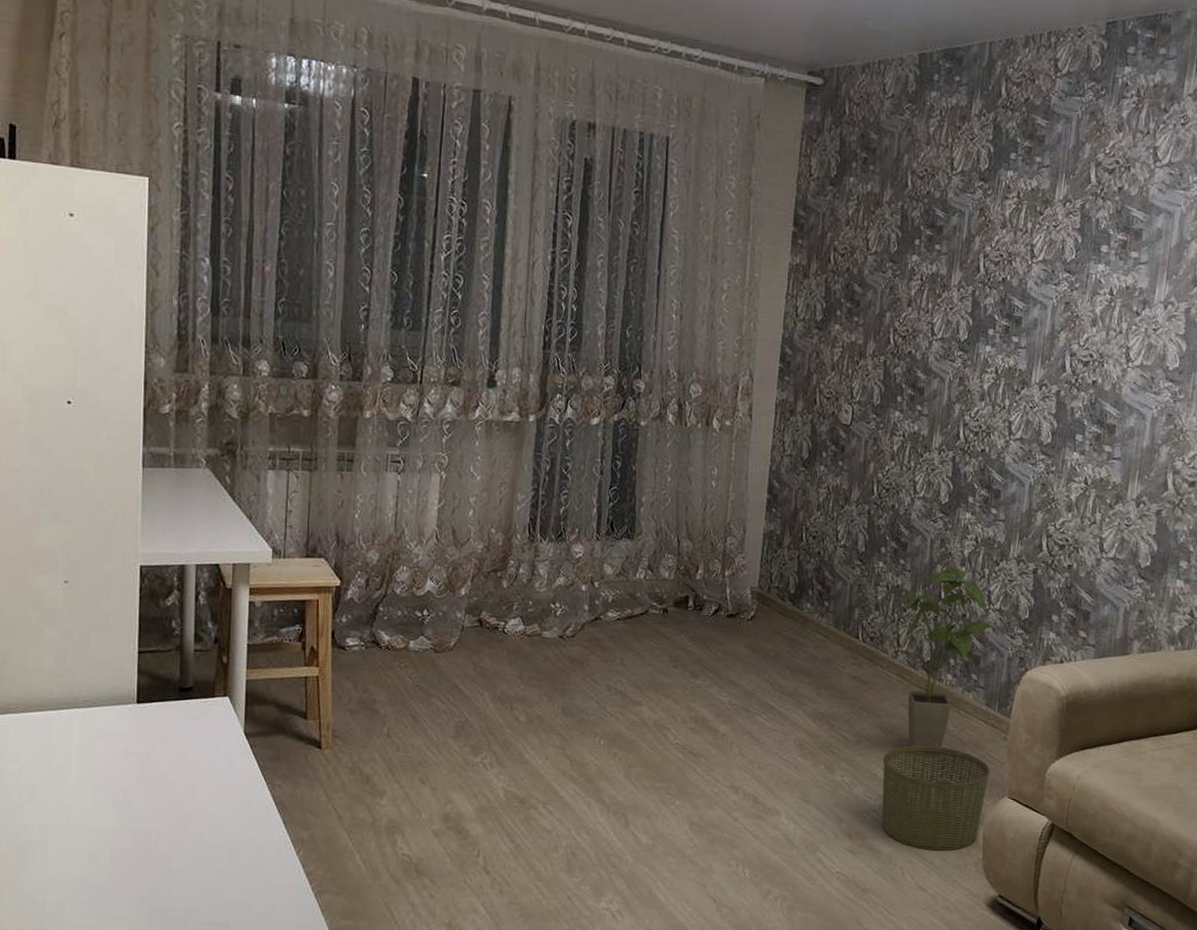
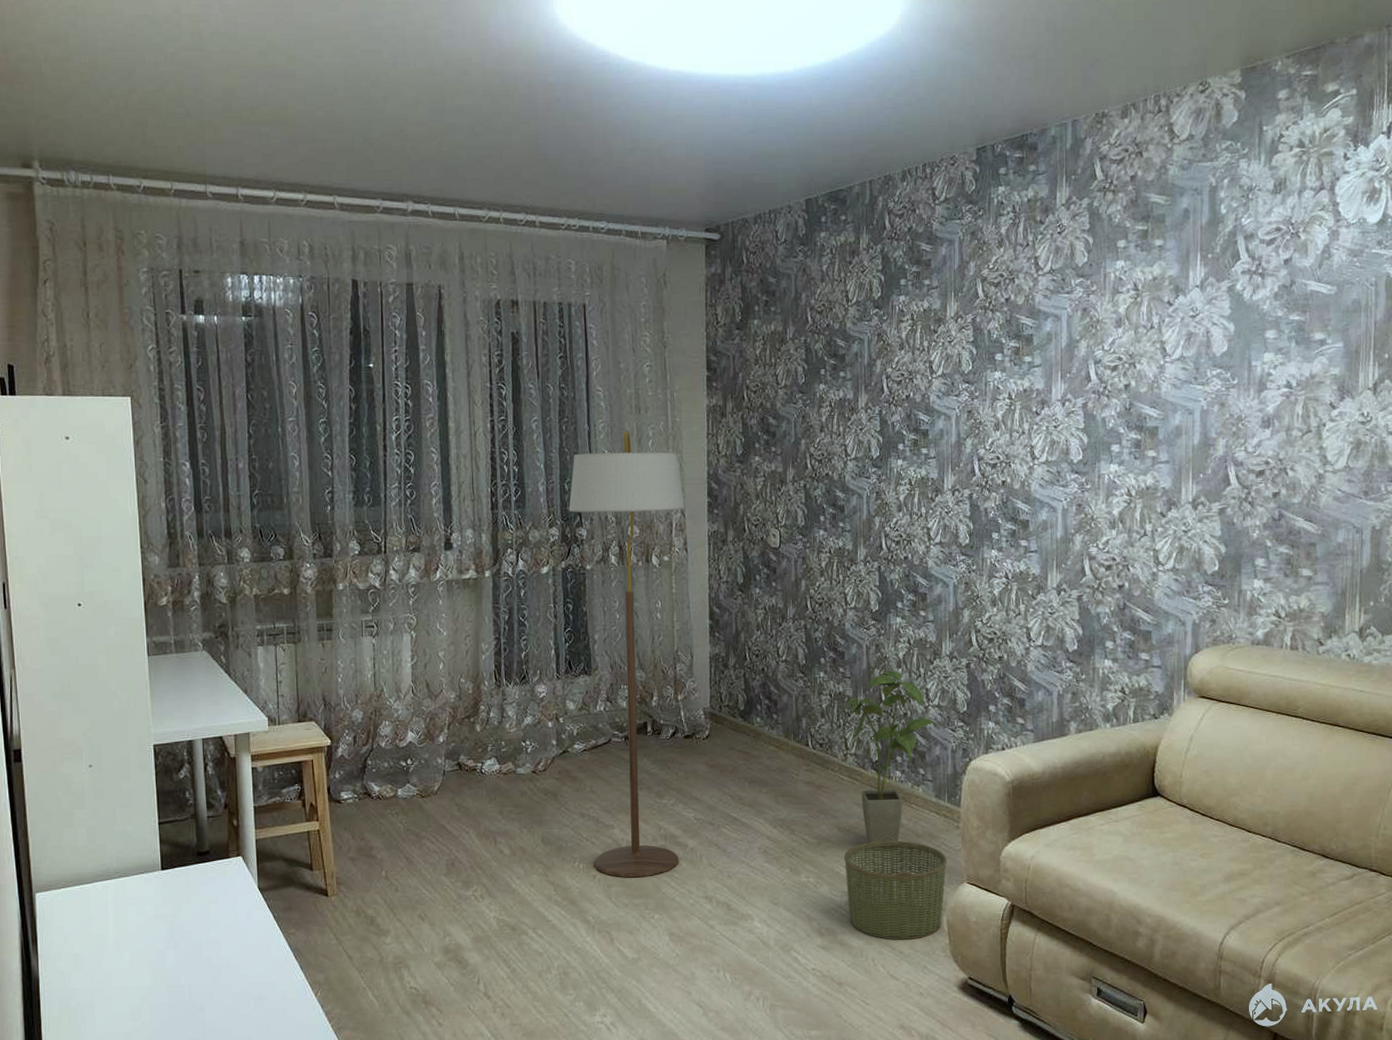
floor lamp: none [616,280,755,760] -> present [569,431,685,878]

